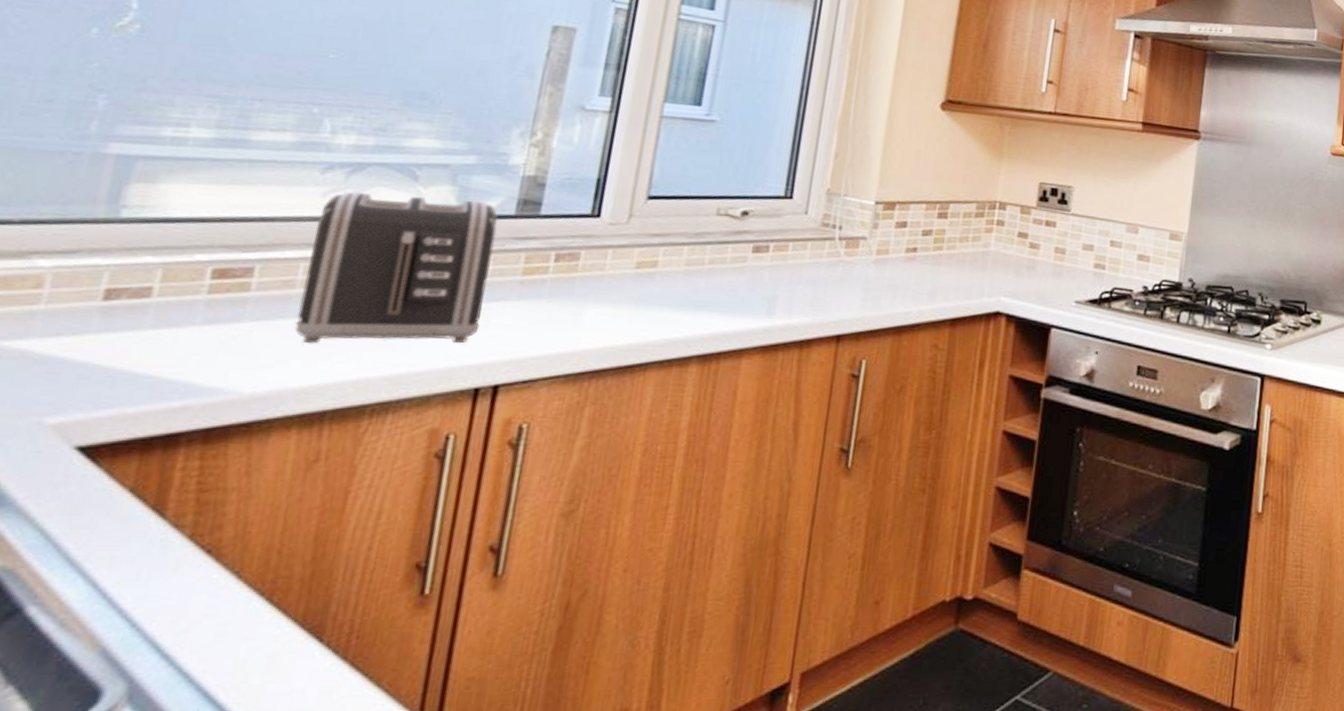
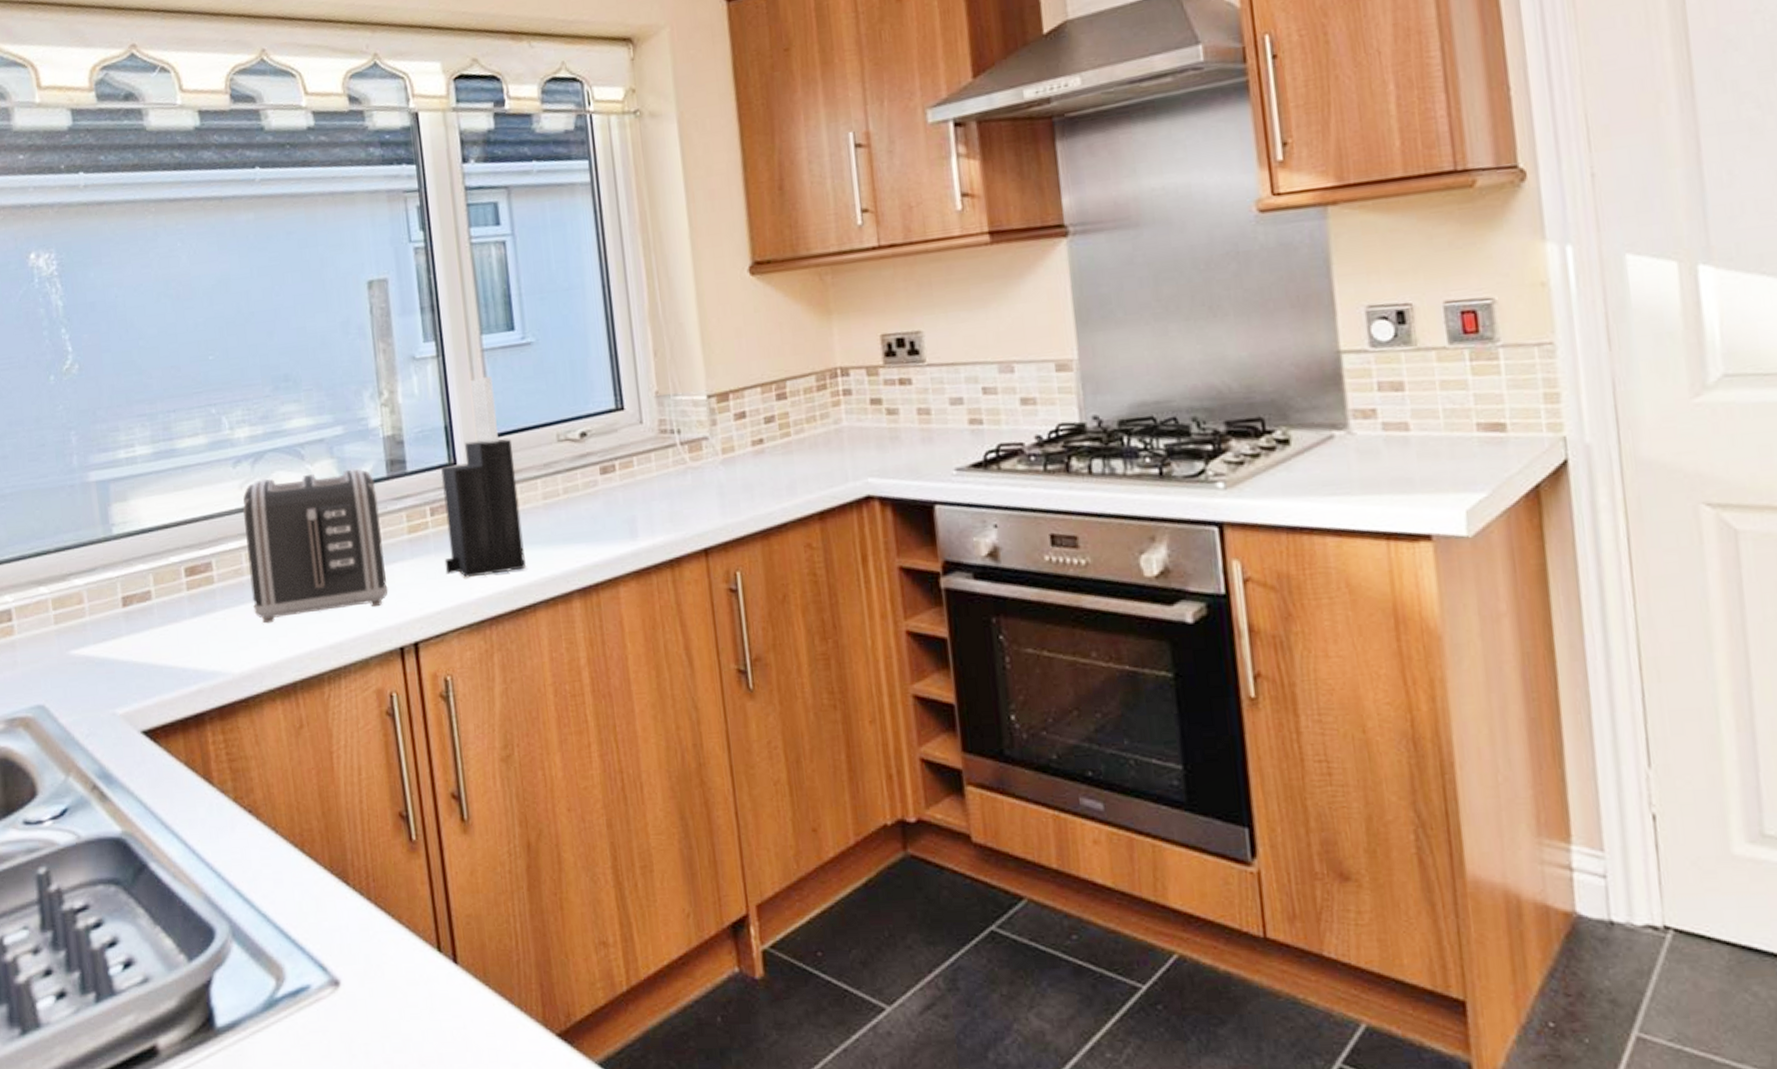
knife block: none [554,140,667,329] -> present [440,375,527,578]

